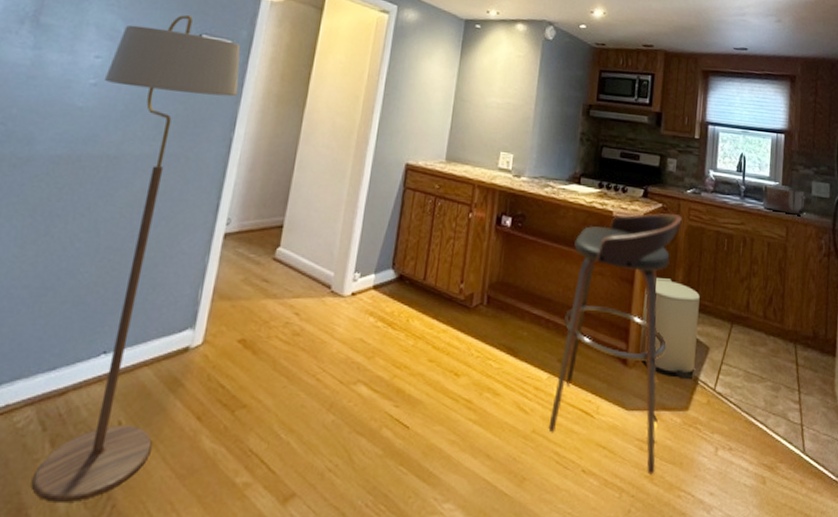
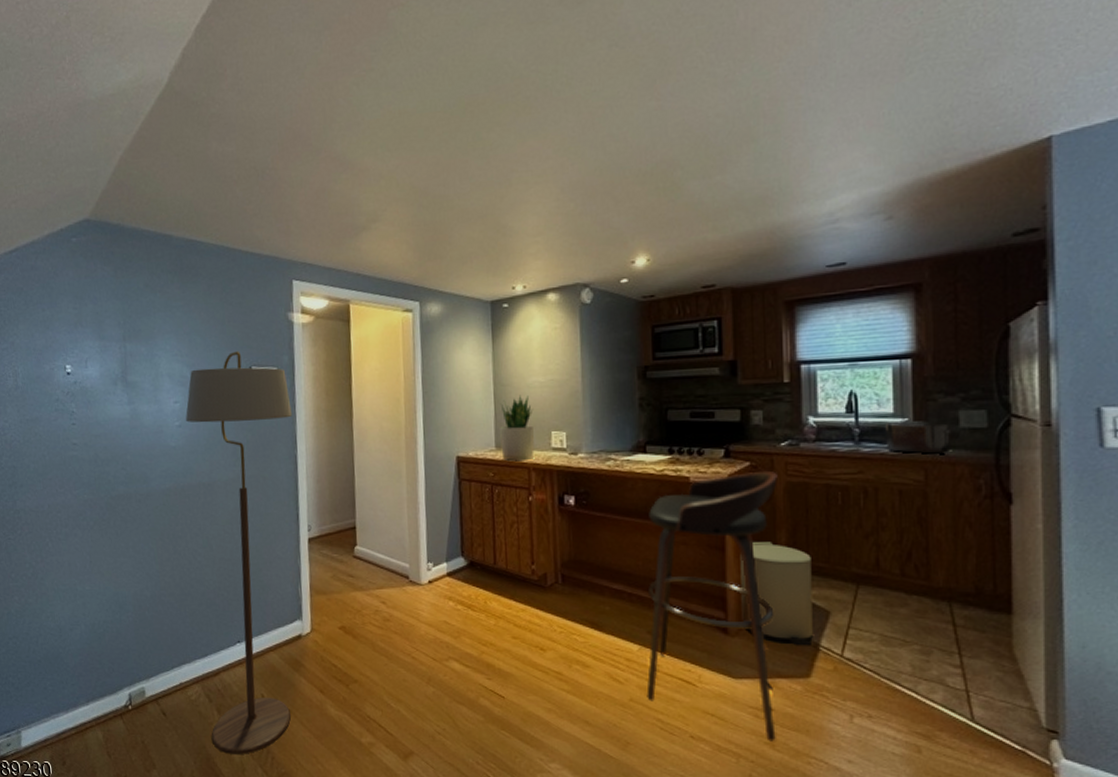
planter: none [450,112,488,177] -> present [500,395,534,461]

